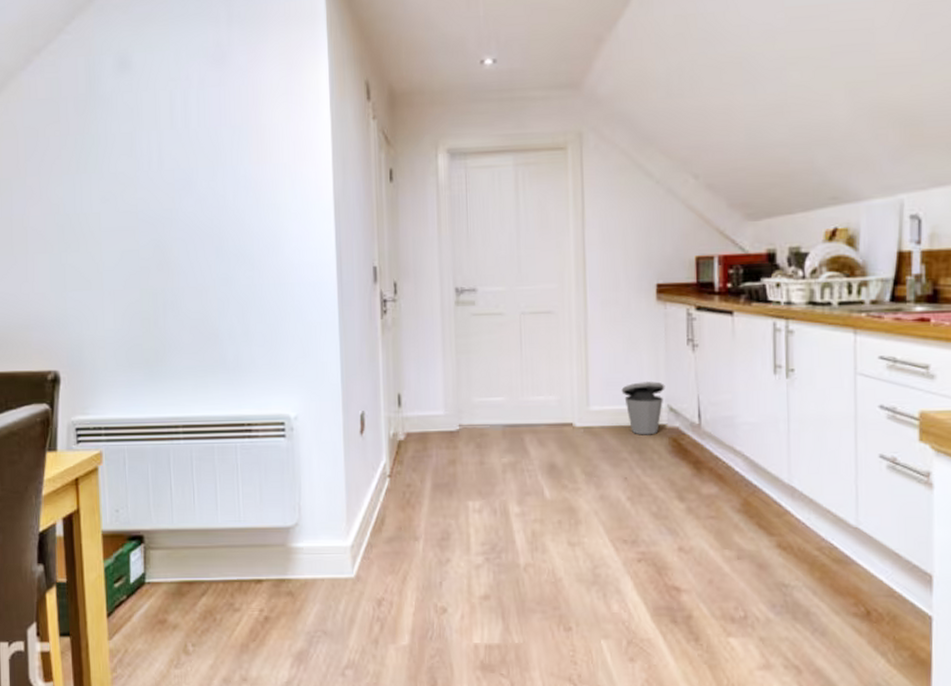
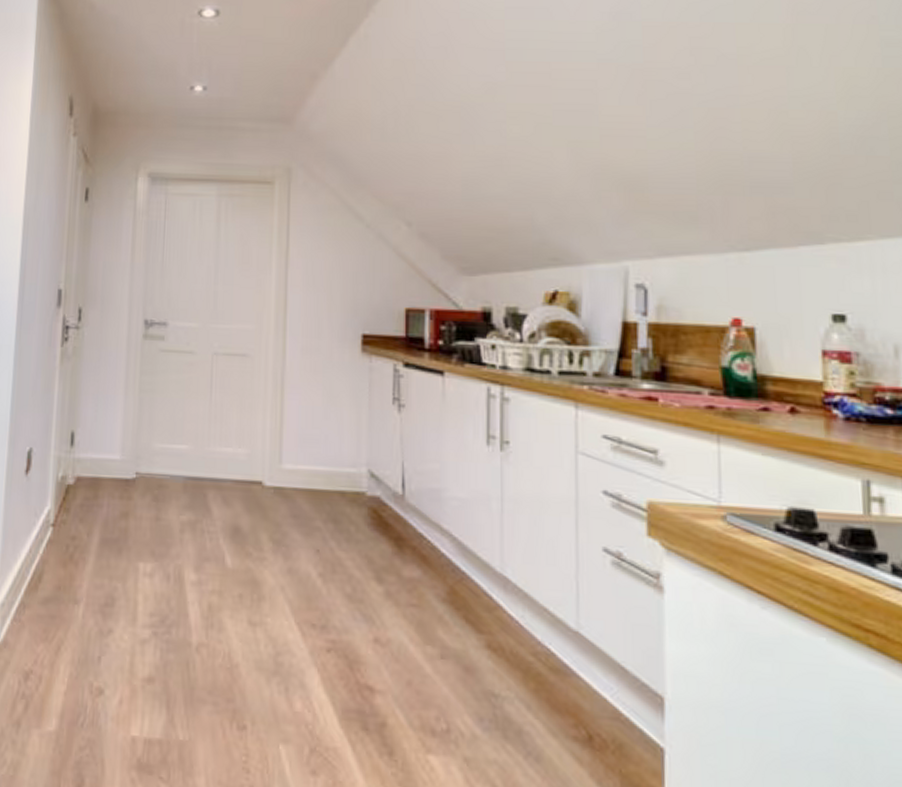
trash can: present [621,381,665,435] -> none [318,441,367,503]

